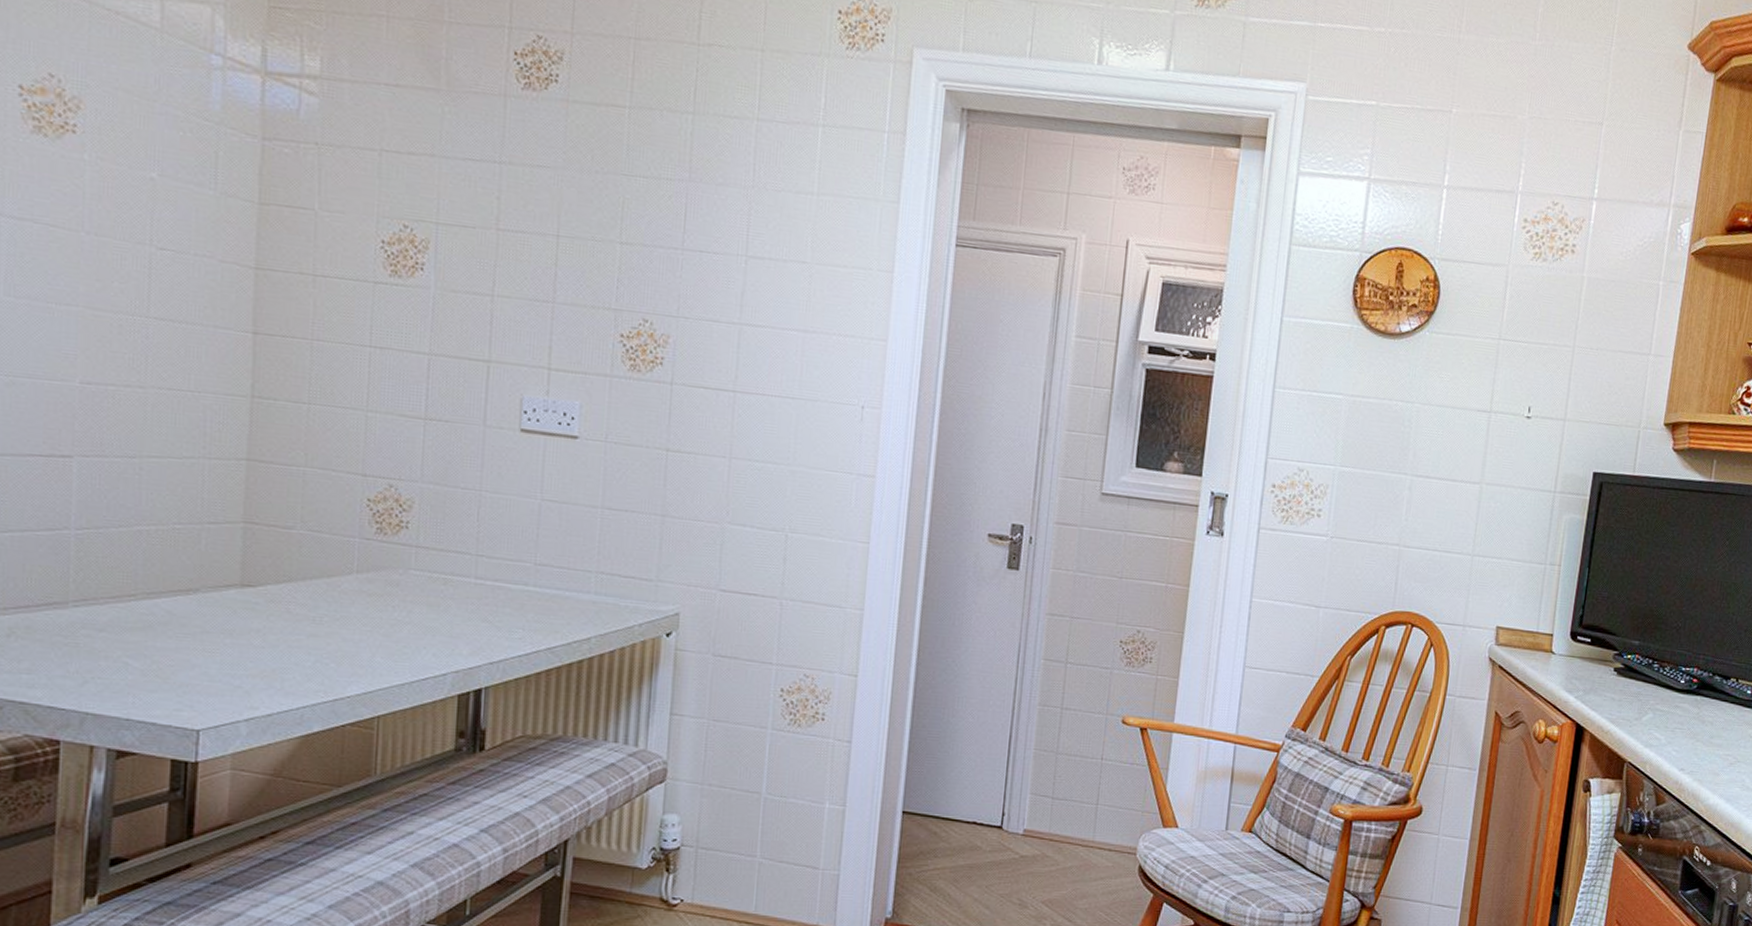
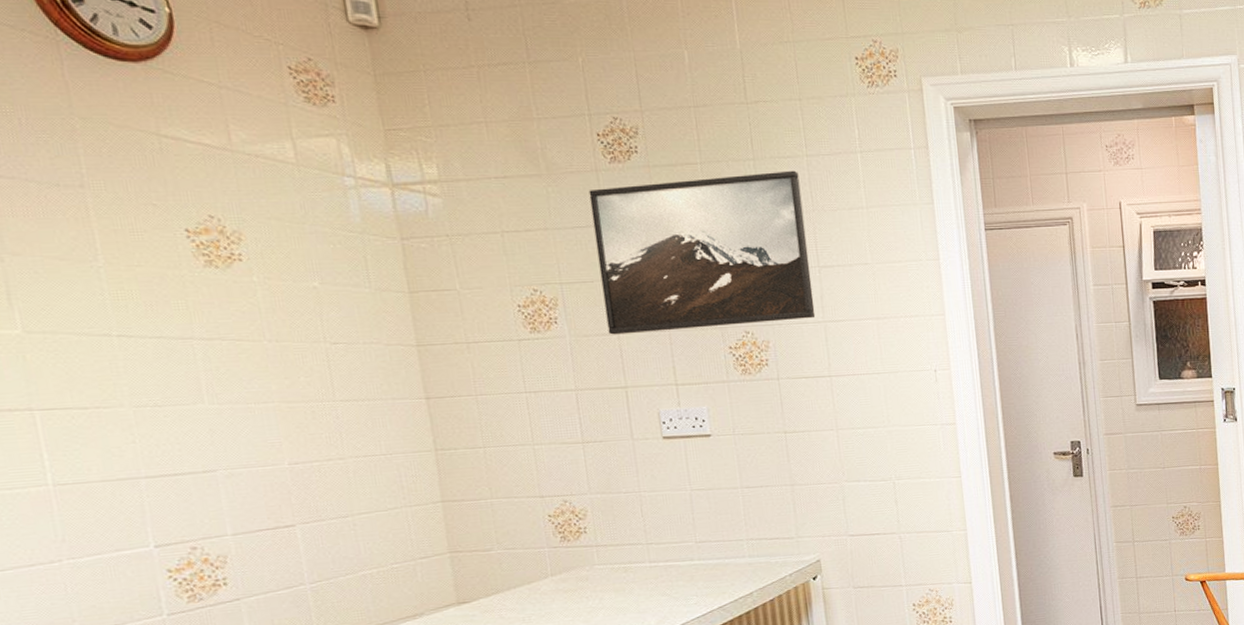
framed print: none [481,117,744,318] -> present [589,170,816,335]

